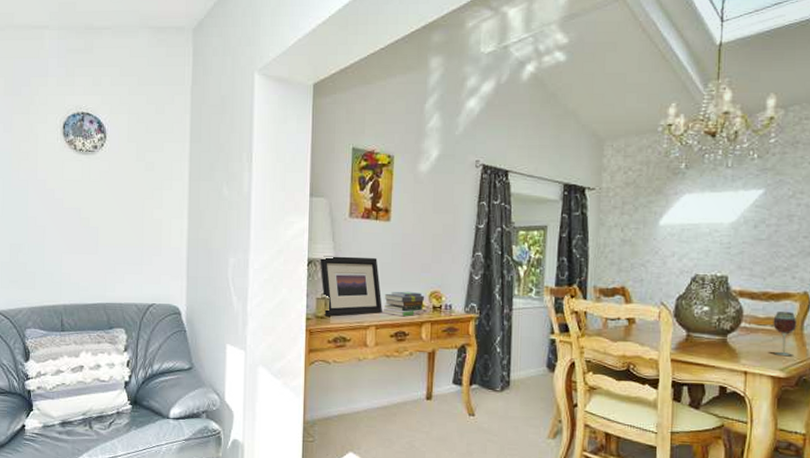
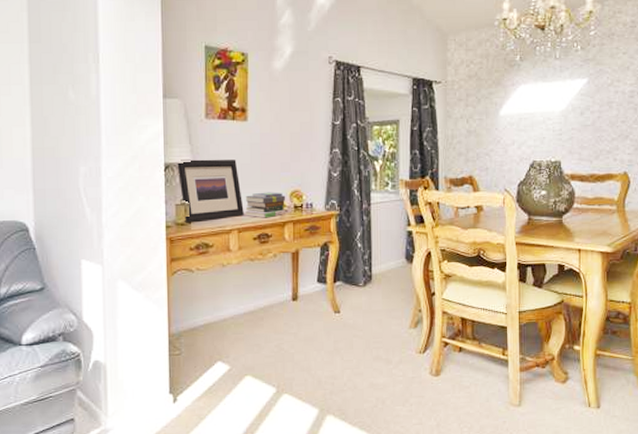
wineglass: present [773,312,797,357] -> none [600,191,620,233]

